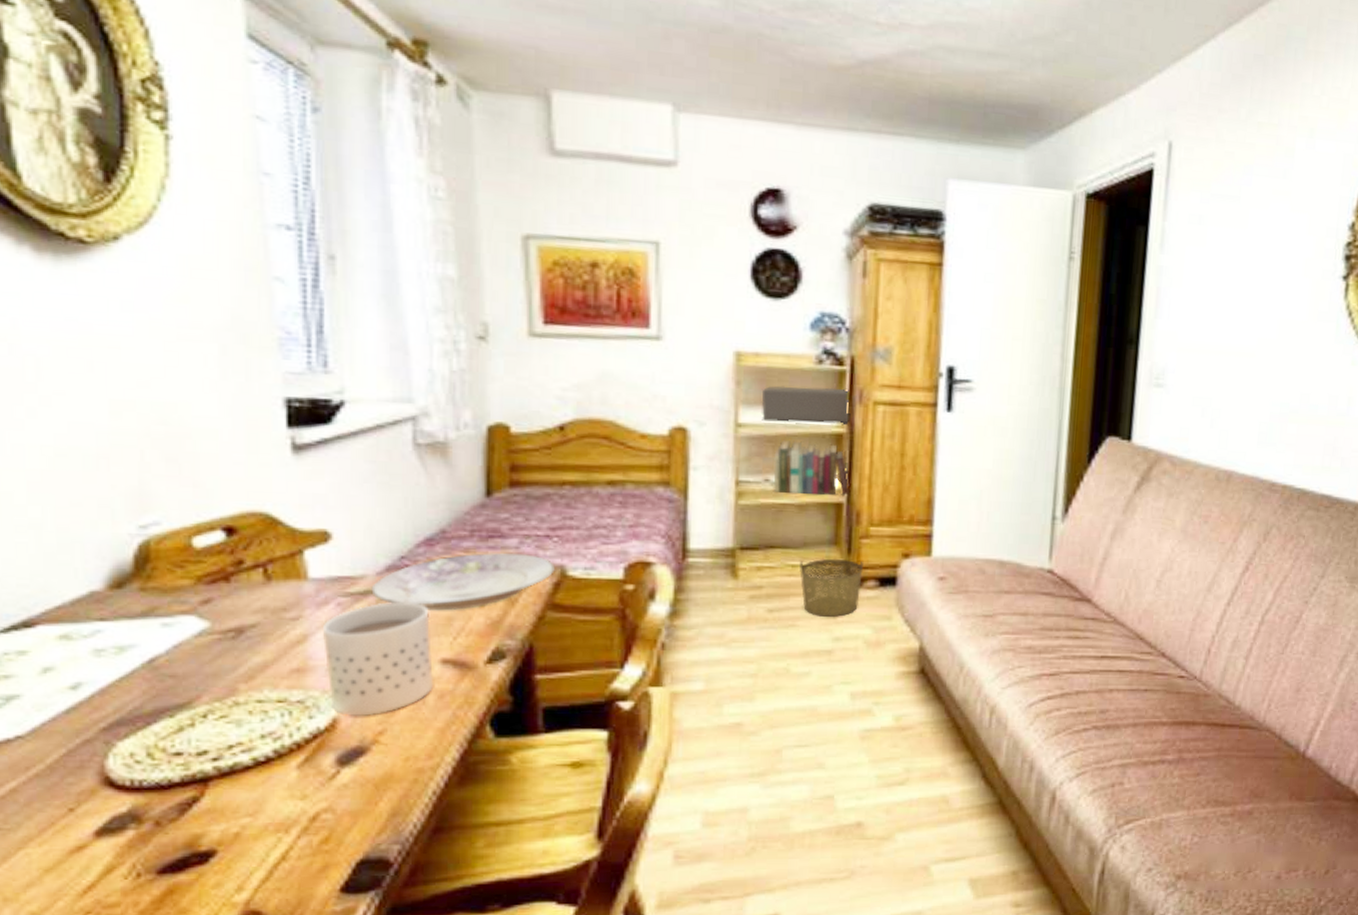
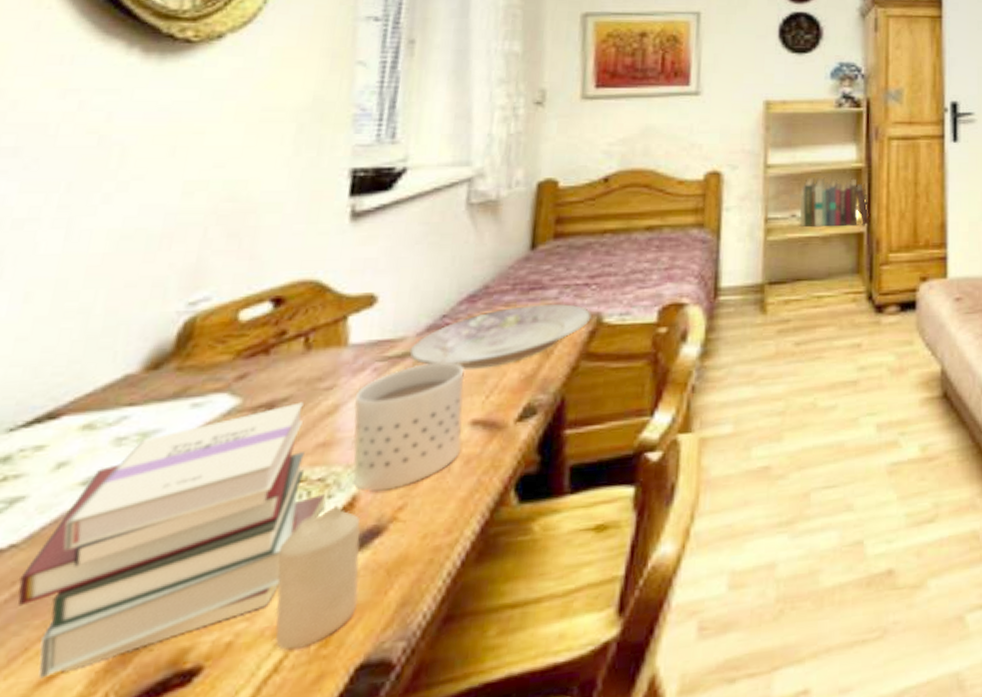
books: none [32,629,308,848] -> present [17,402,327,679]
candle: none [270,728,352,843] -> present [274,508,361,650]
decorative box: present [761,386,849,425] -> none [788,127,867,162]
basket: present [800,558,864,617] -> none [825,286,885,346]

